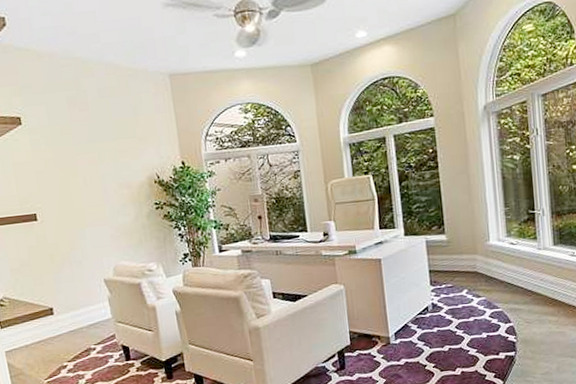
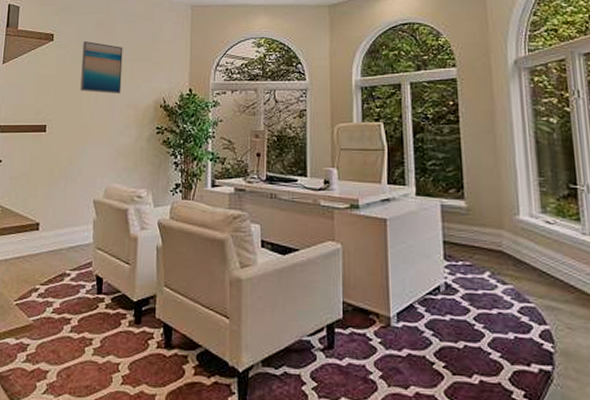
wall art: none [56,122,110,176] -> present [80,41,123,93]

